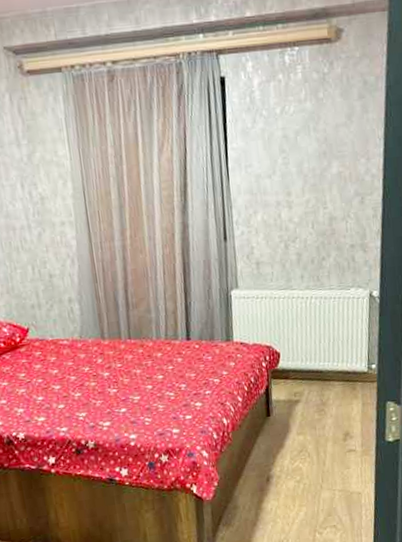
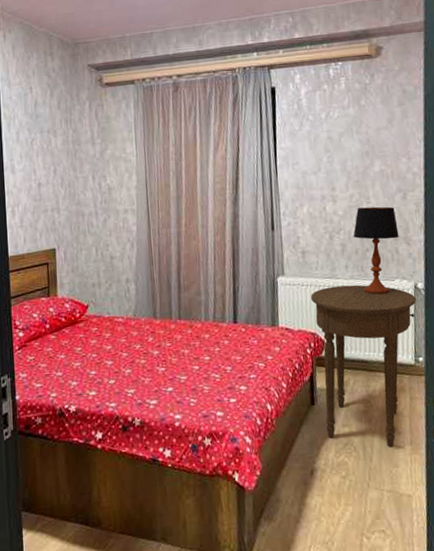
side table: none [266,295,371,451] -> present [311,284,416,447]
table lamp: none [309,212,356,305] -> present [353,206,399,295]

